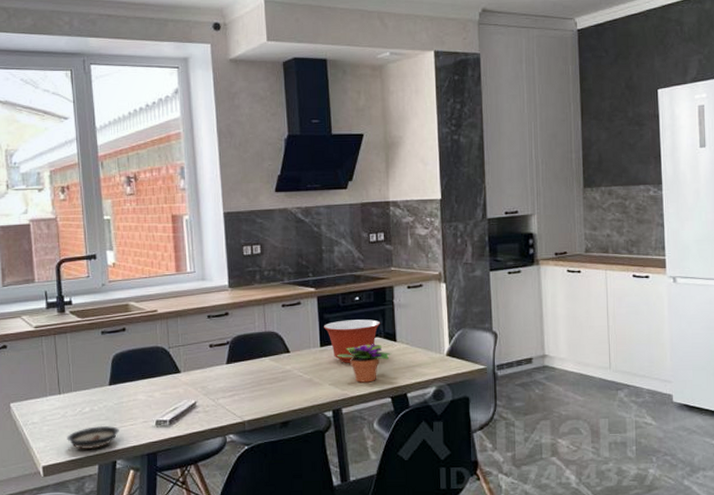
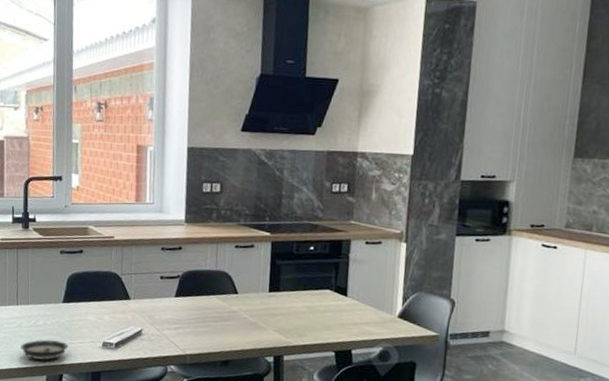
mixing bowl: present [324,319,381,363] -> none [275,268,334,312]
potted flower: present [337,344,392,383] -> none [285,295,341,334]

